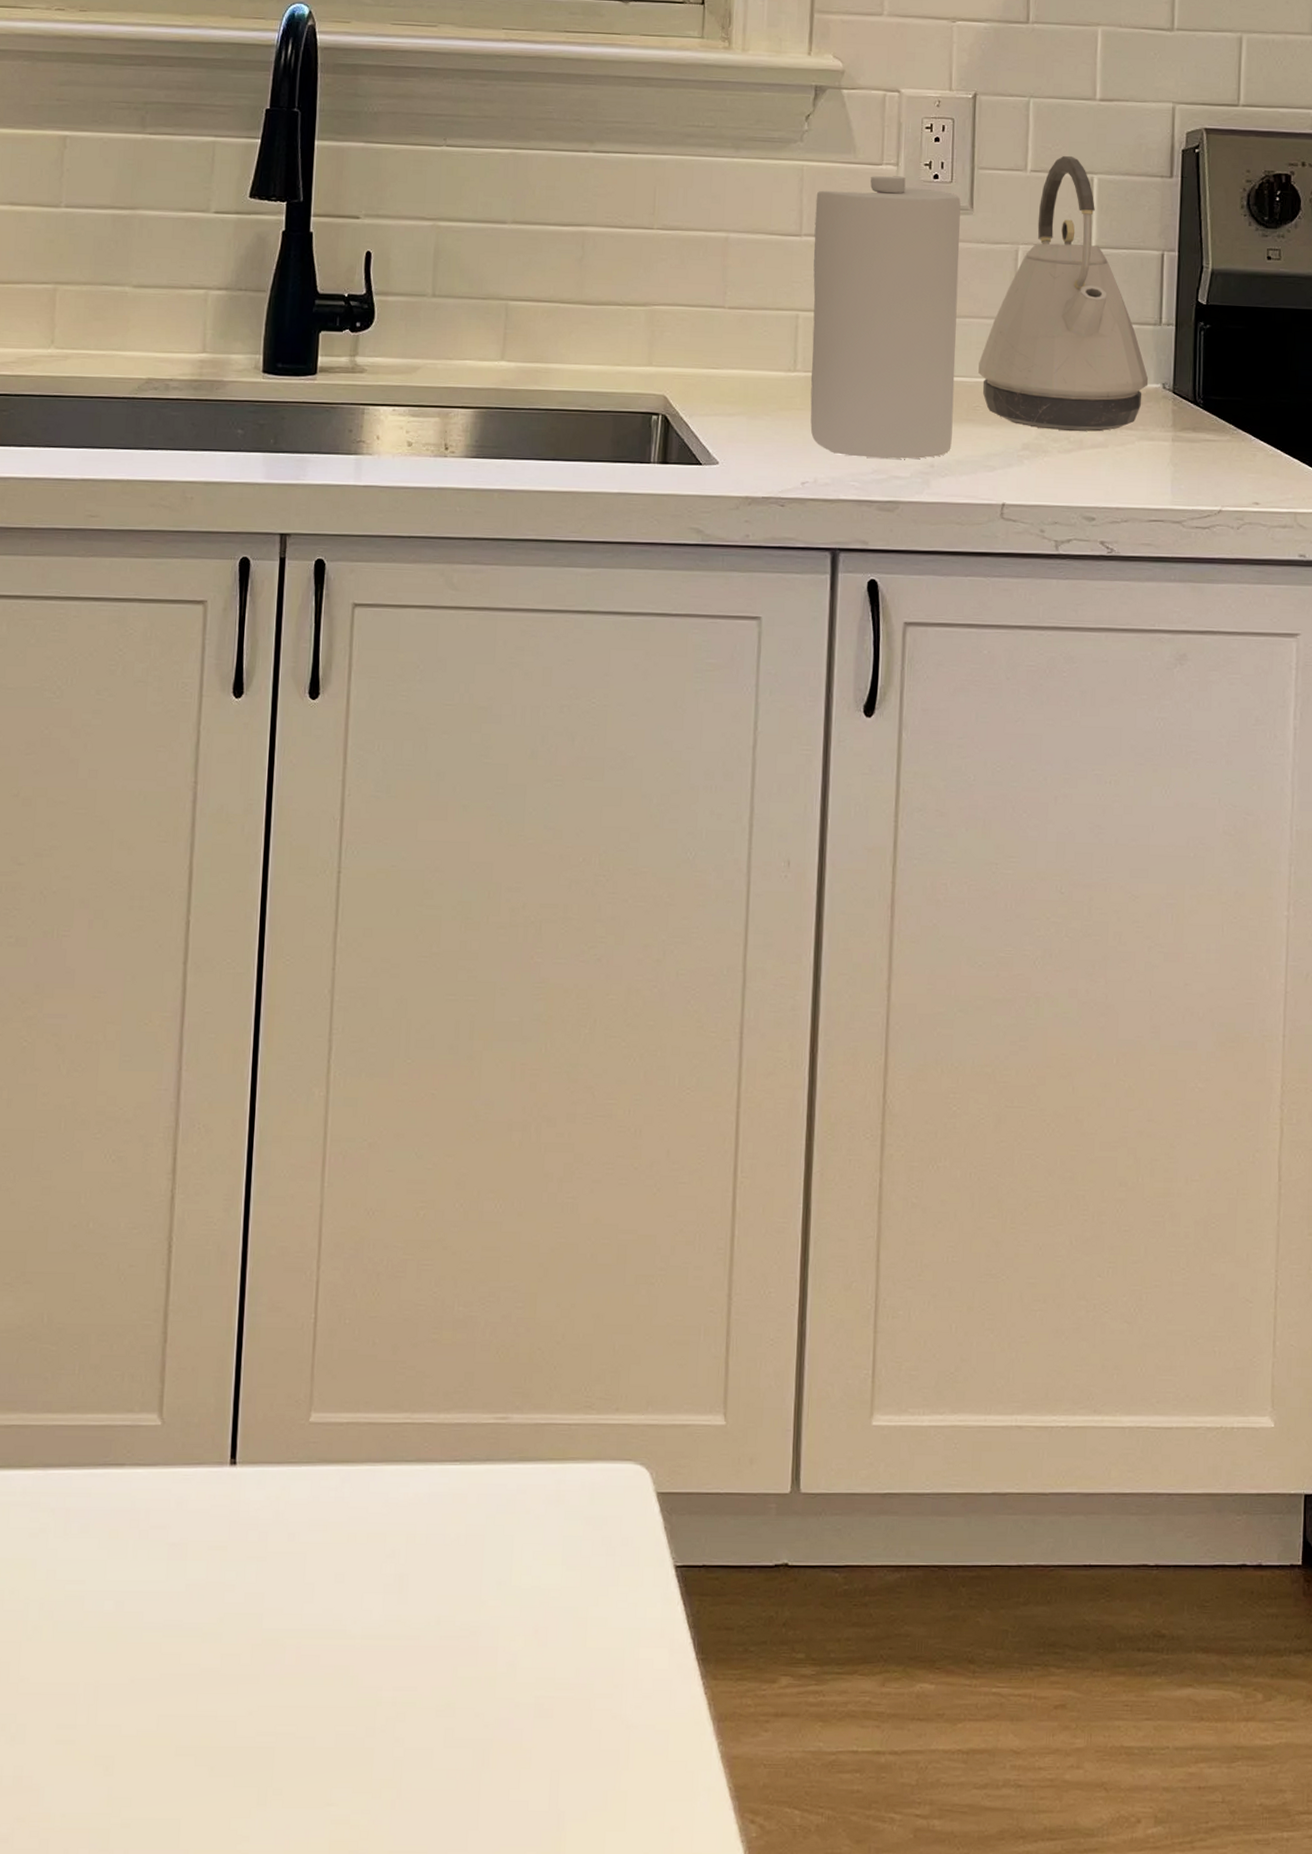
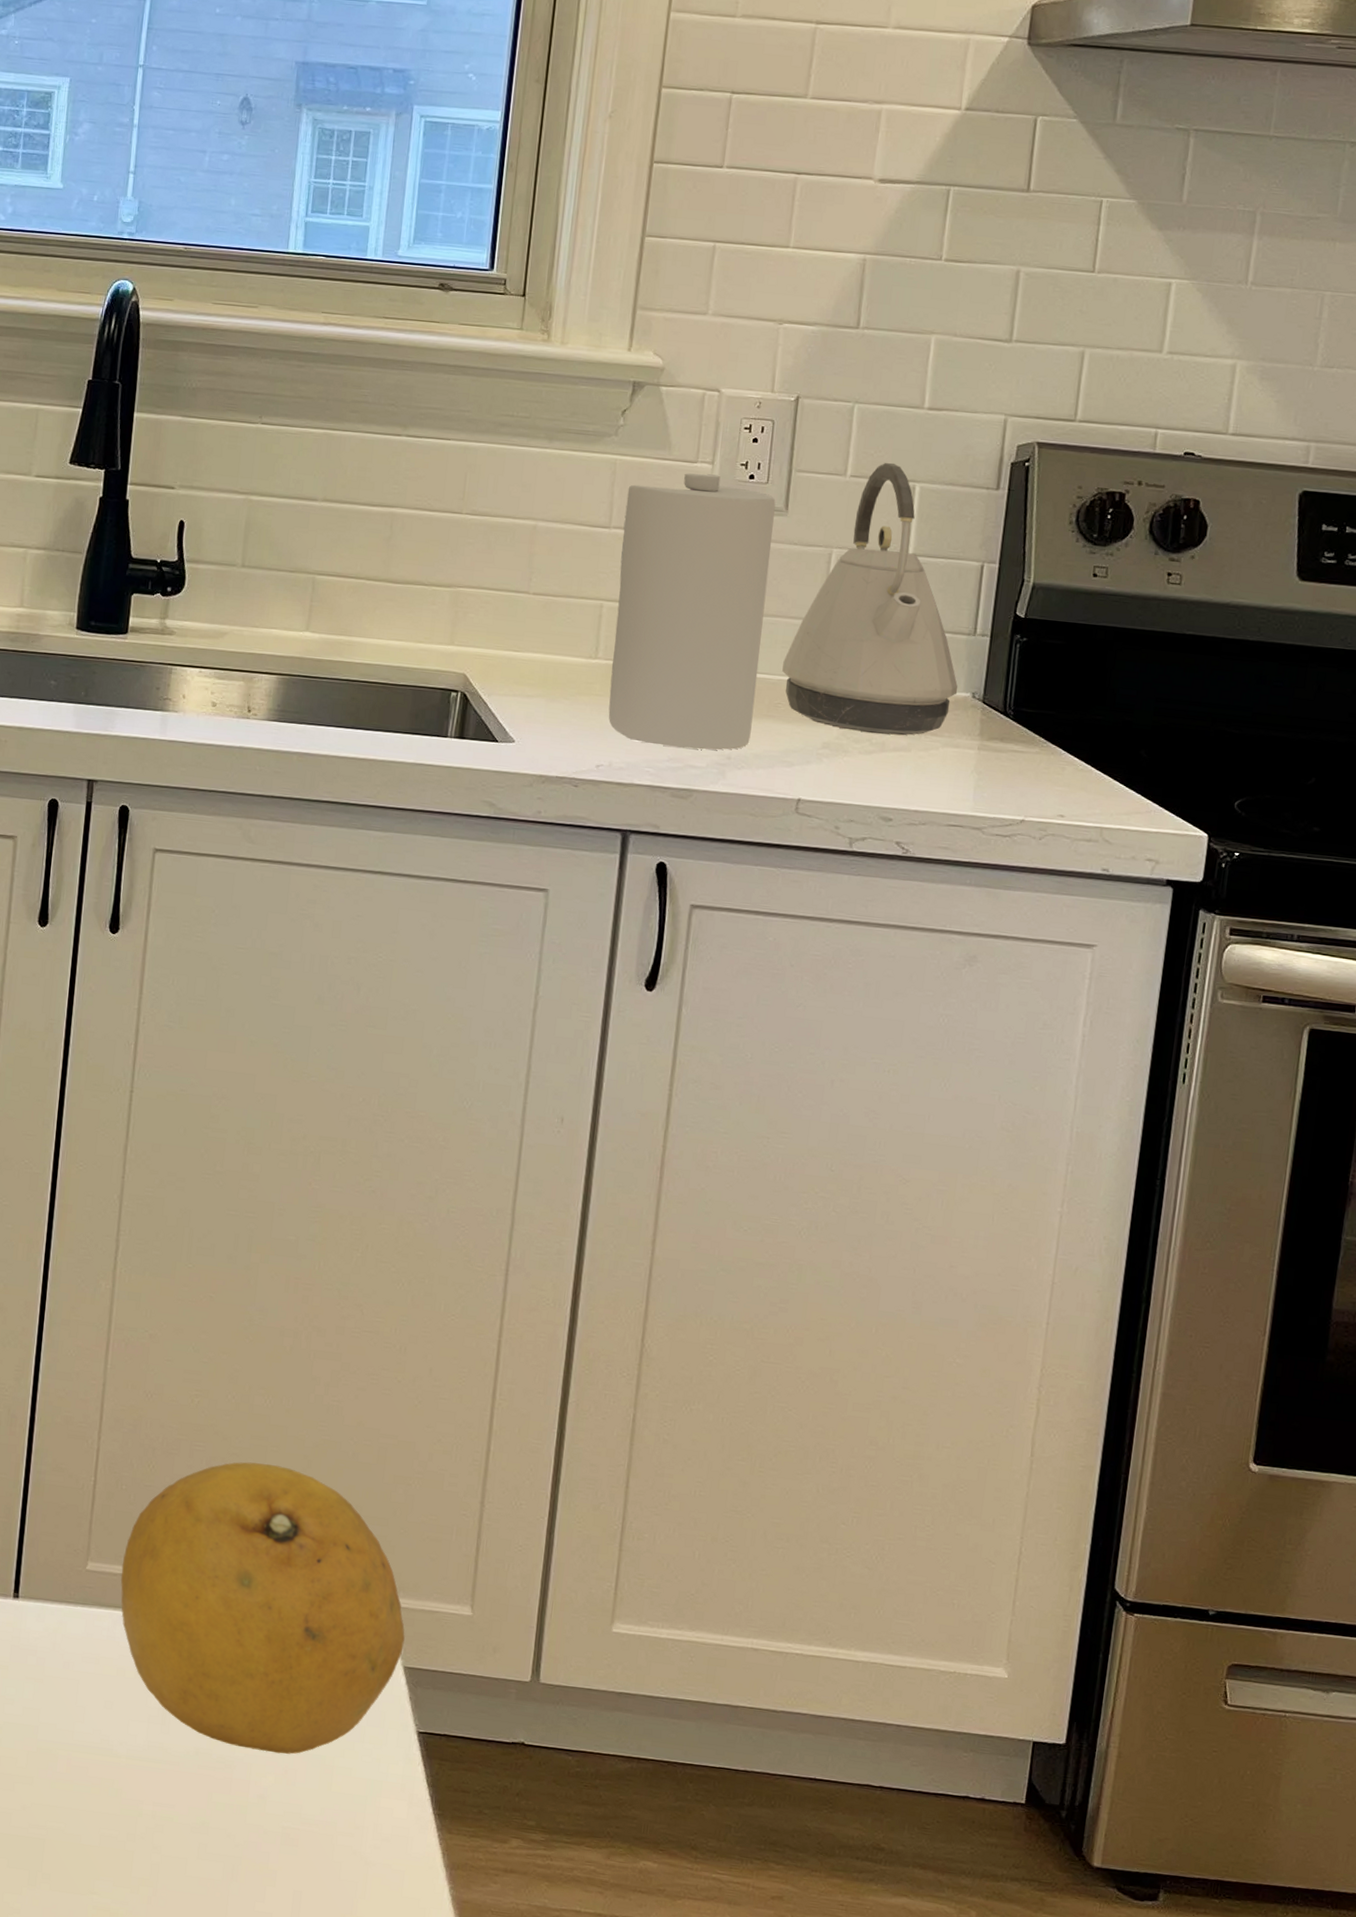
fruit: none [347,1277,656,1611] -> present [120,1462,405,1754]

